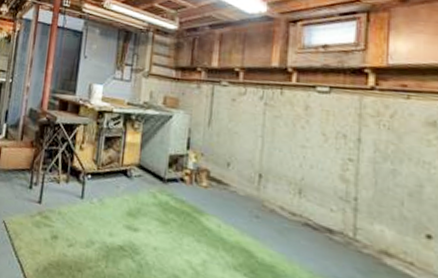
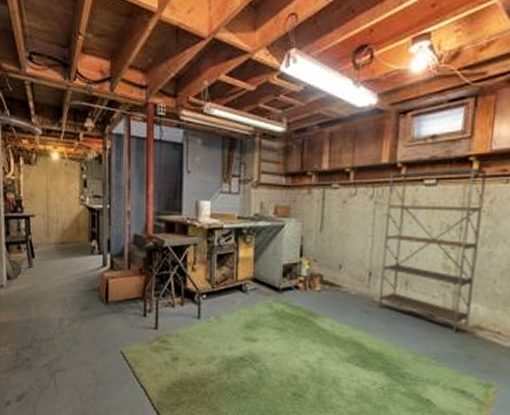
shelving unit: none [269,75,384,256] -> present [378,167,486,333]

